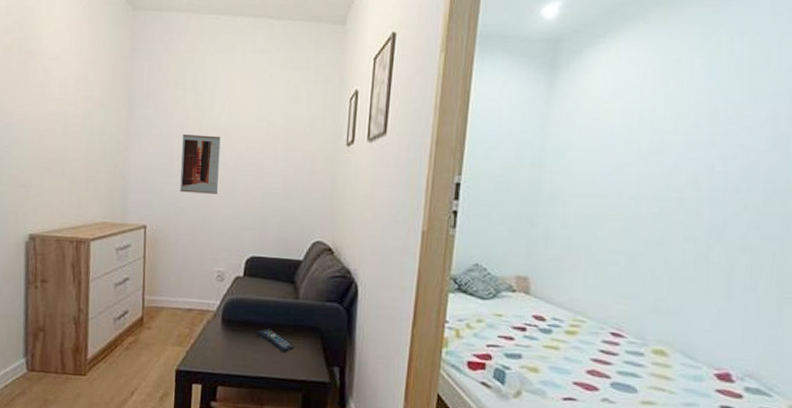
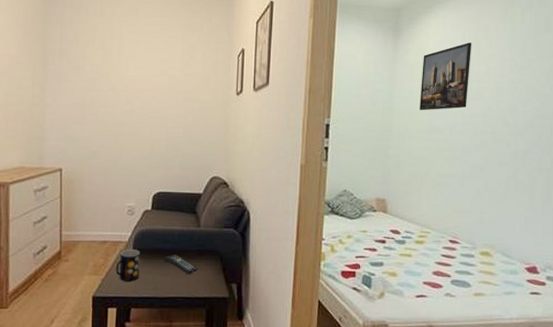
wall art: present [180,134,221,194] -> none [92,87,128,139]
mug: none [201,320,229,356] -> present [115,249,140,282]
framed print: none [579,82,656,169] -> present [420,42,472,111]

